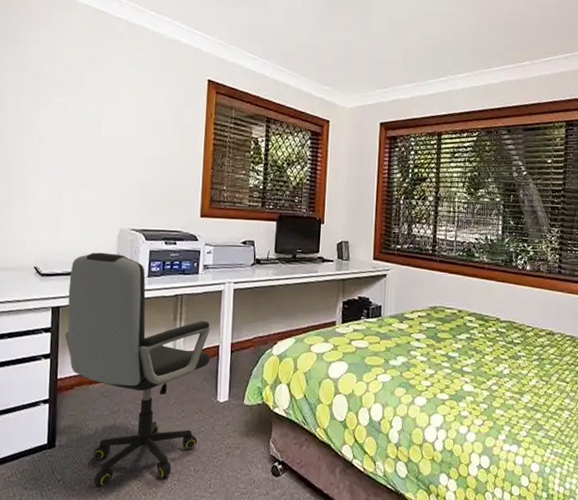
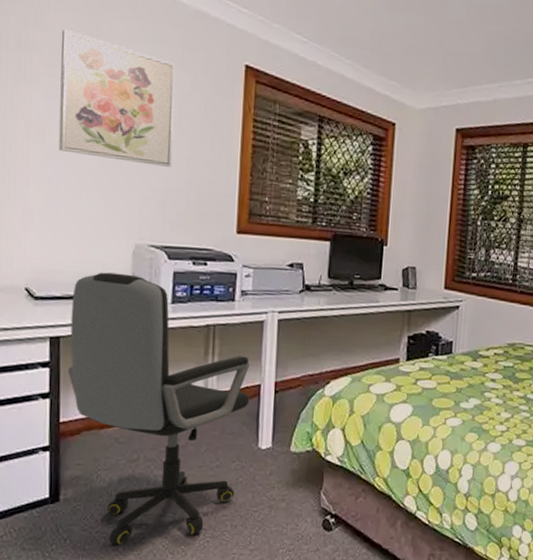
wall art: none [63,59,153,165] -> present [58,28,175,167]

